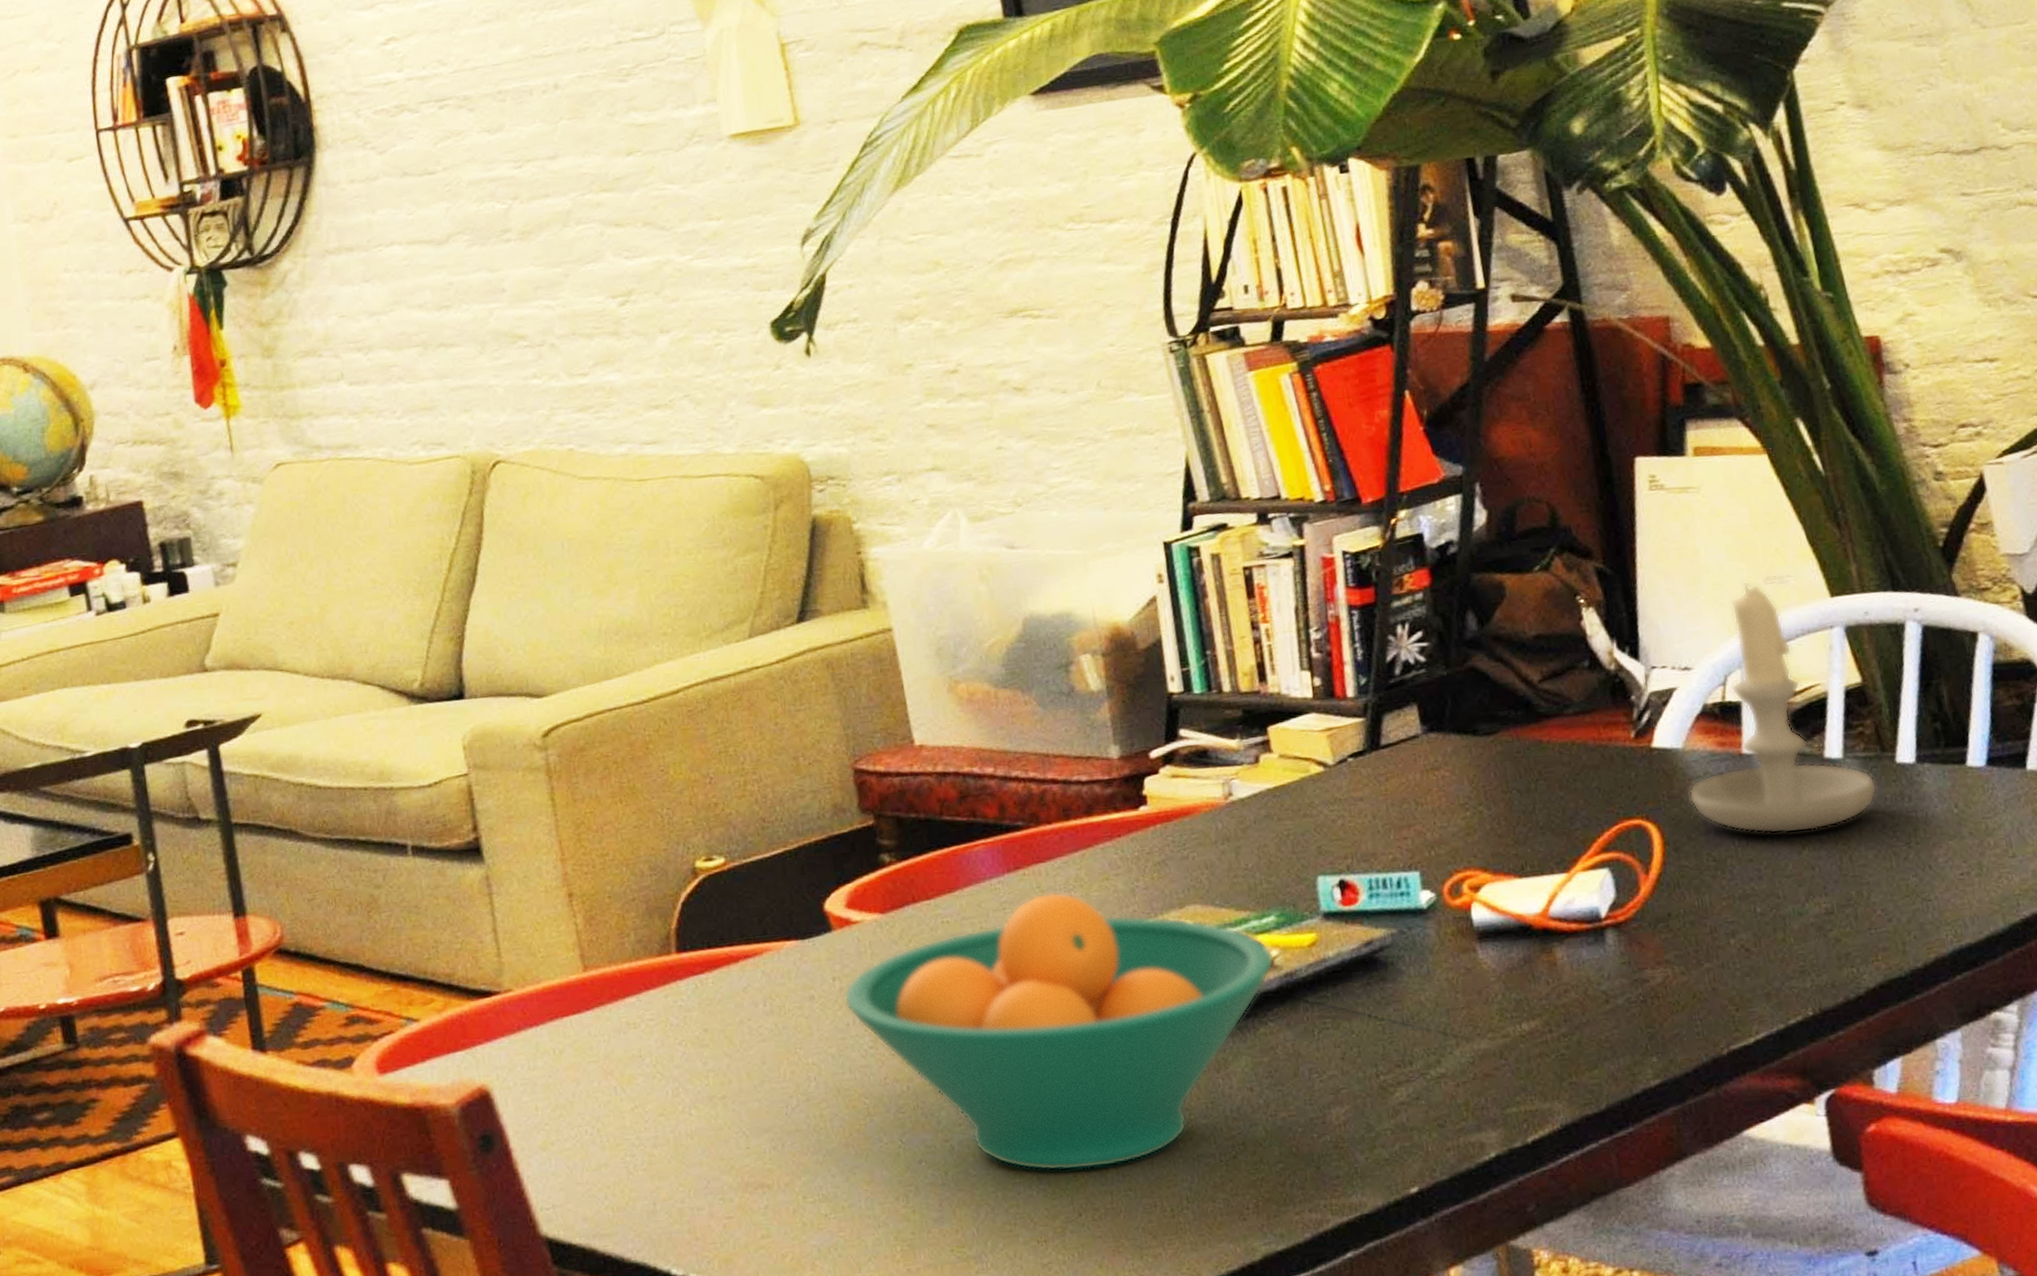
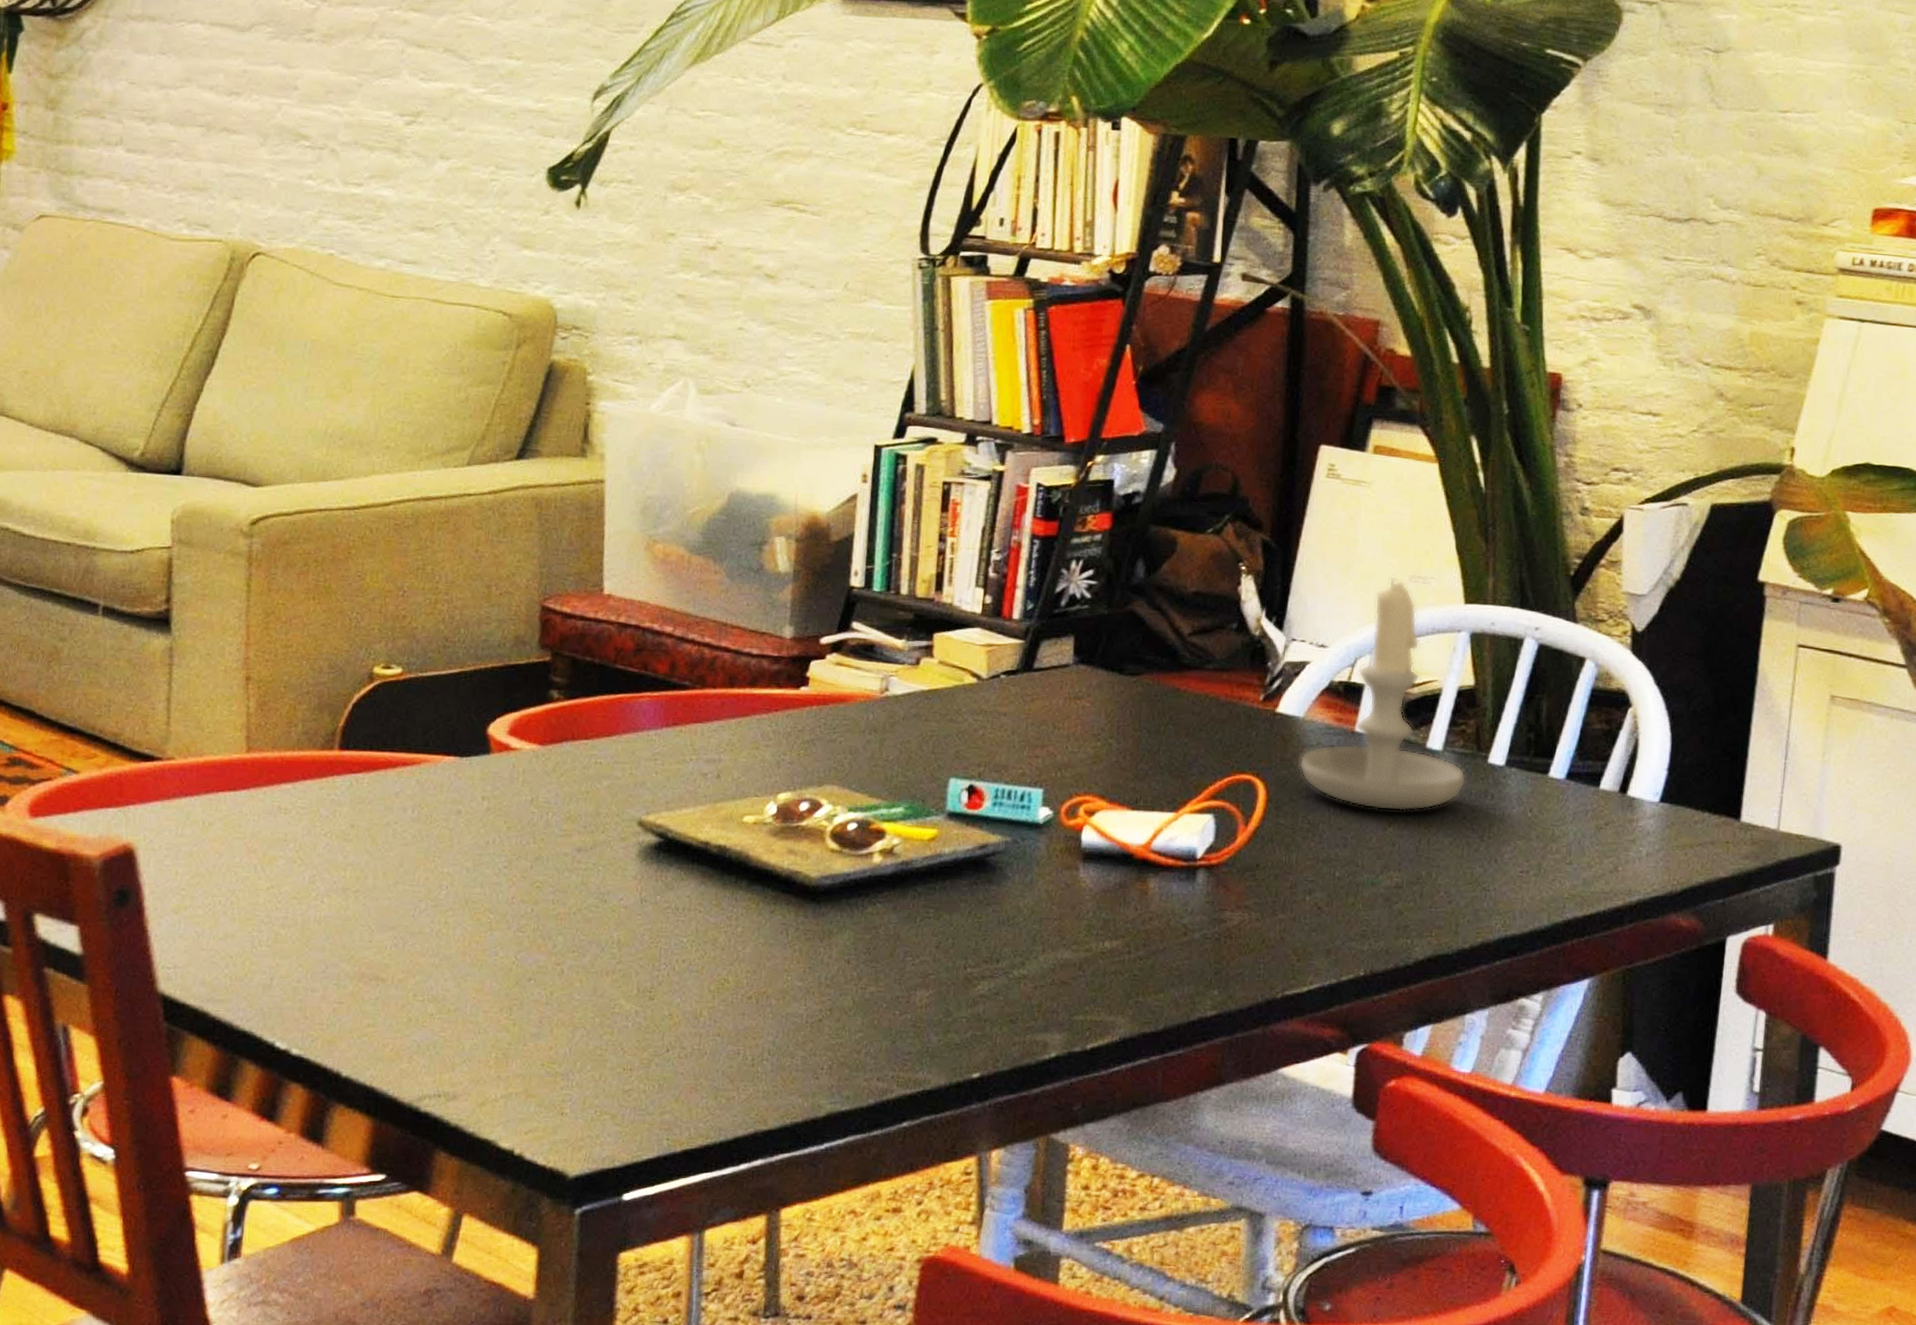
fruit bowl: present [843,892,1275,1172] -> none [488,751,895,1012]

